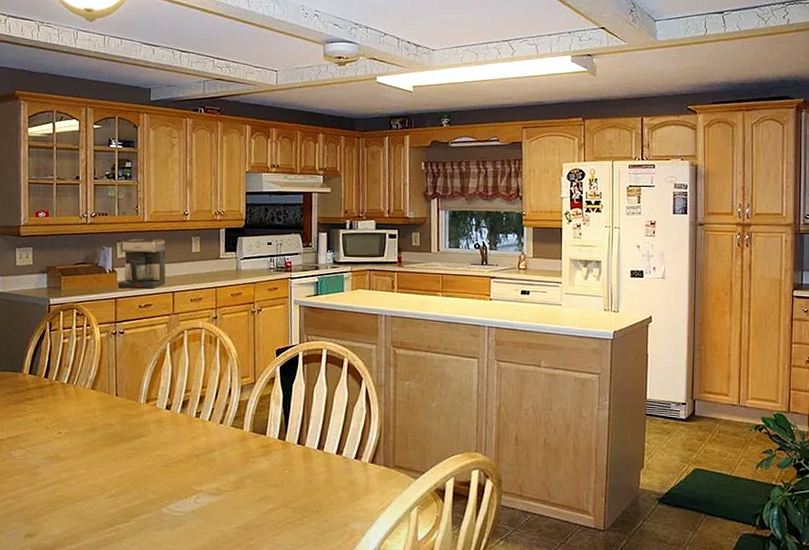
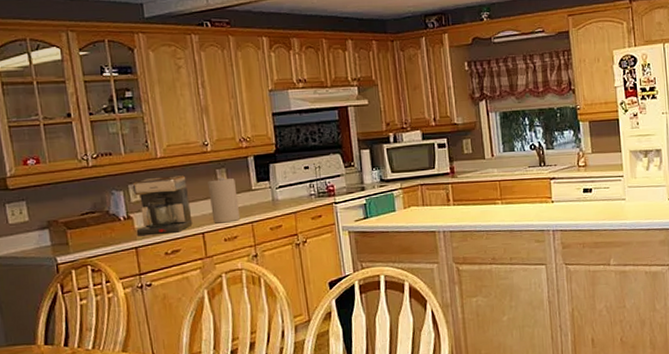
paper towel holder: none [183,244,207,285] -> present [208,177,241,224]

